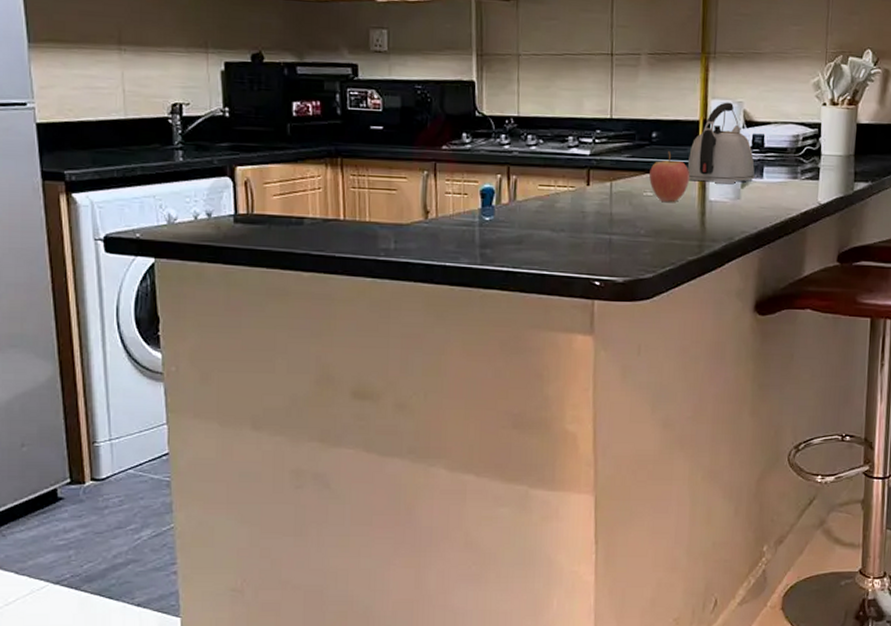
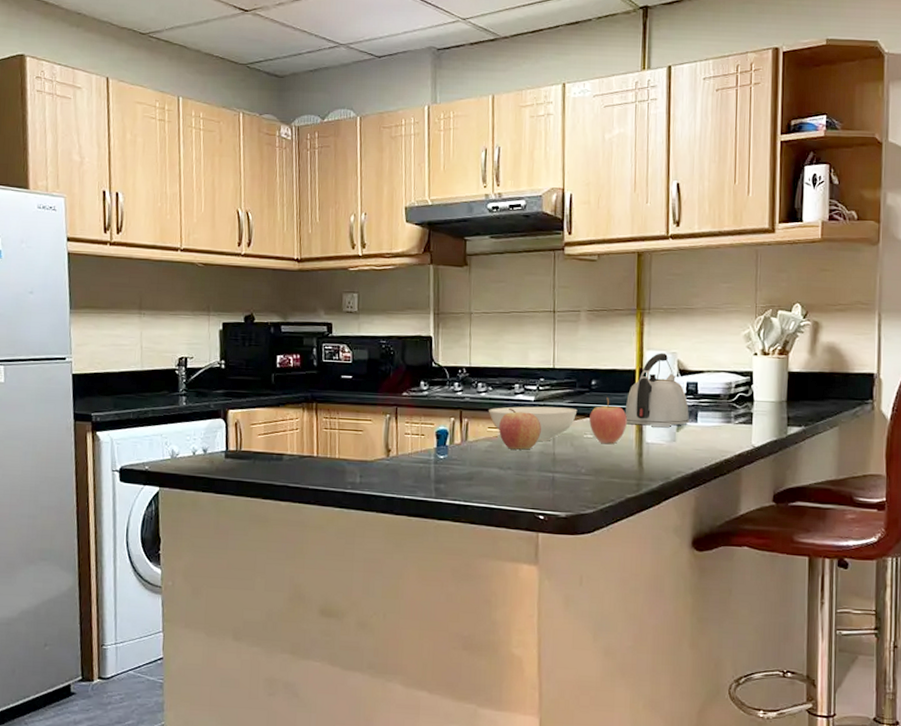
bowl: none [538,161,637,200] -> present [488,406,578,441]
fruit: none [550,164,597,210] -> present [498,409,541,450]

